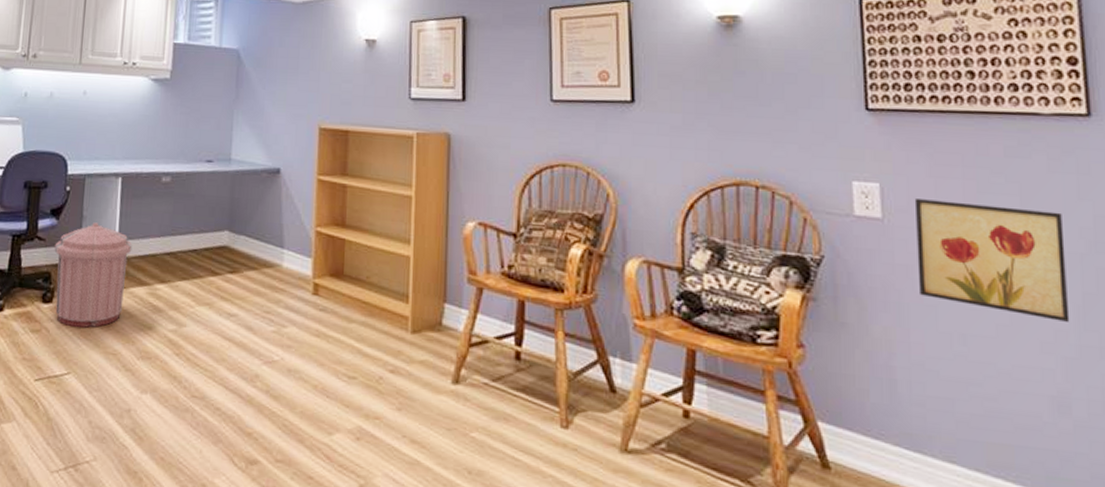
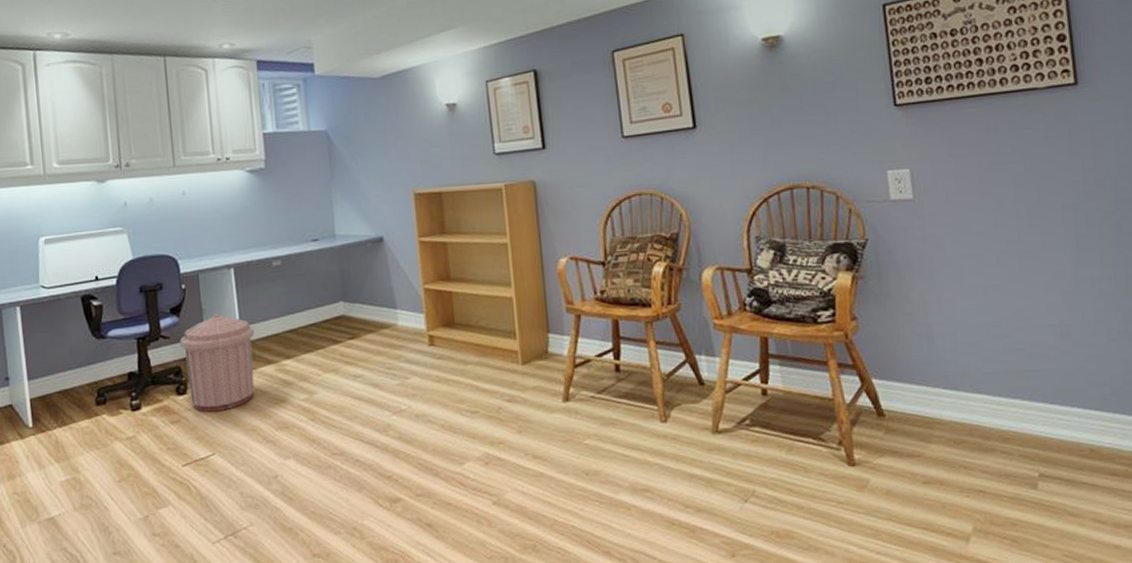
wall art: present [914,199,1070,322] -> none [939,171,1067,263]

